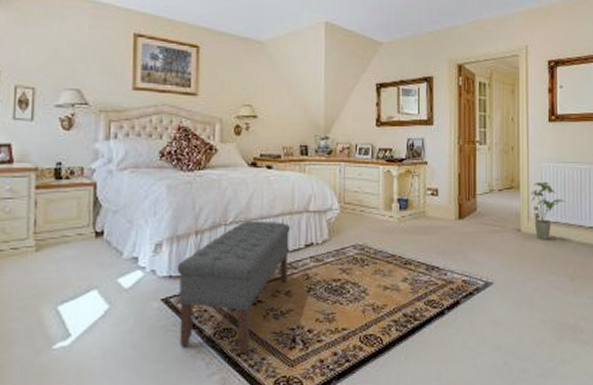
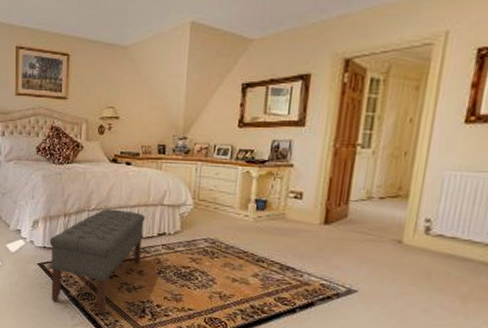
house plant: present [530,181,567,240] -> none [422,191,474,256]

